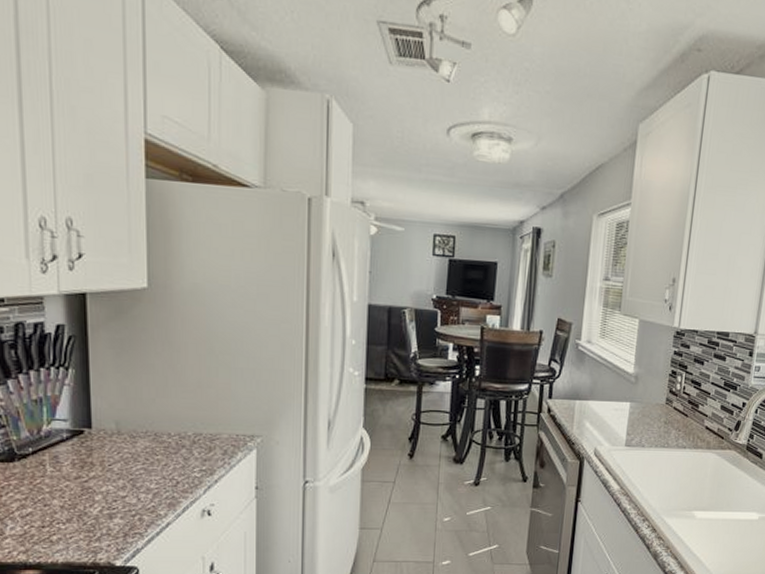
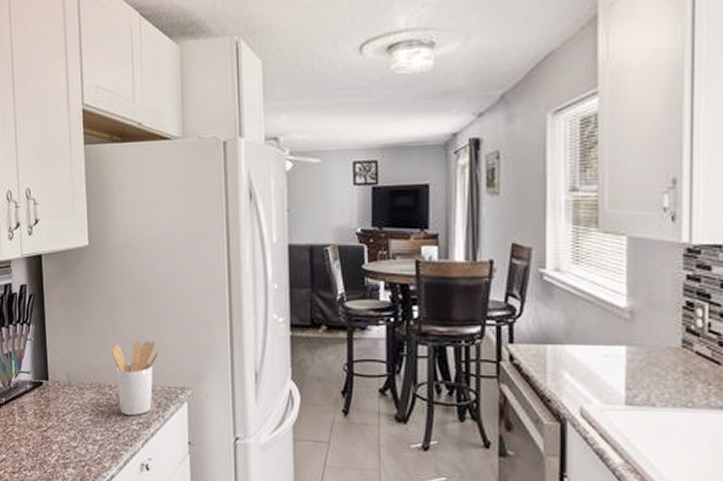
utensil holder: none [172,389,228,463] -> present [111,340,160,415]

